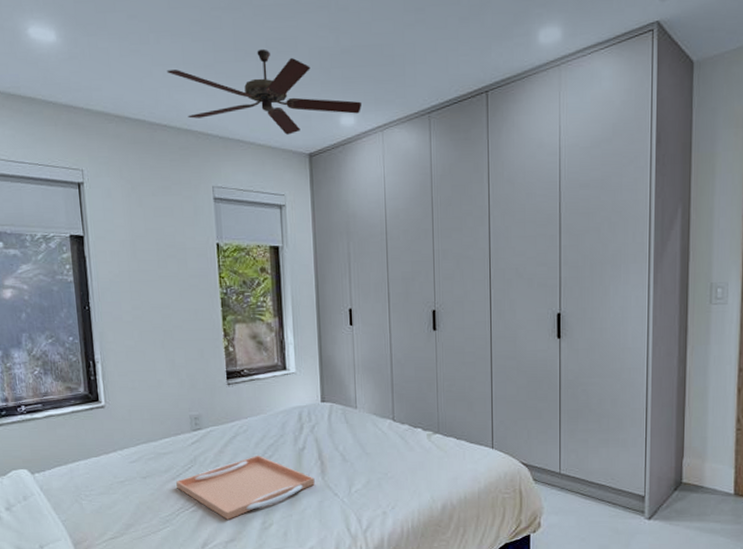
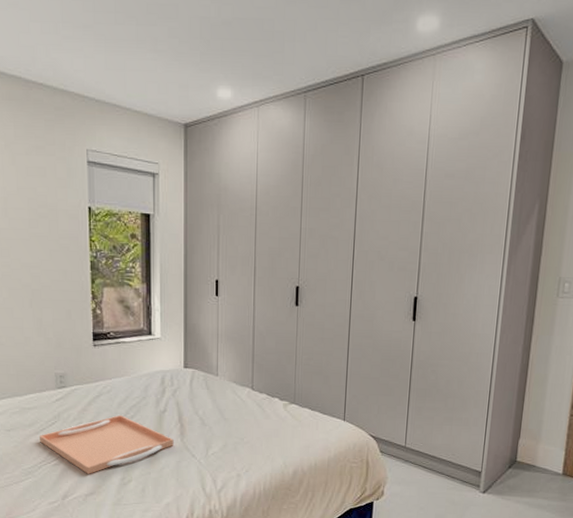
ceiling fan: present [166,48,361,135] -> none [44,13,239,103]

